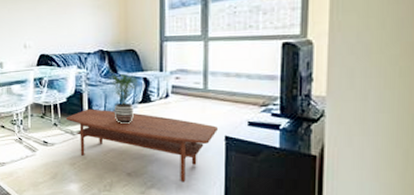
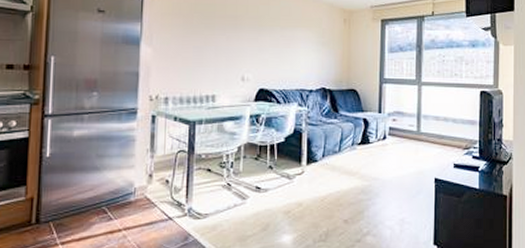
coffee table: present [66,109,217,183] -> none [283,150,428,227]
potted plant: present [106,73,140,124] -> none [327,113,360,166]

